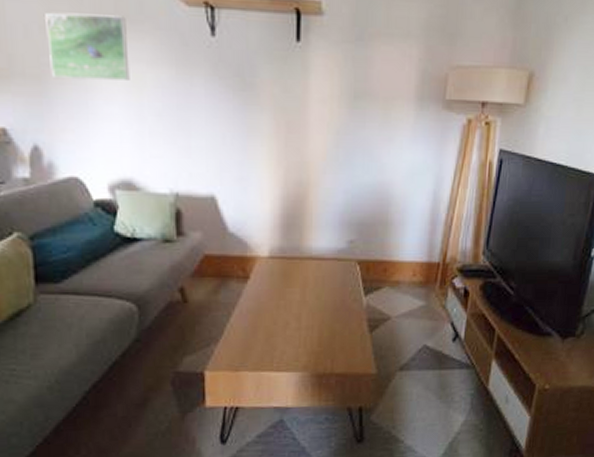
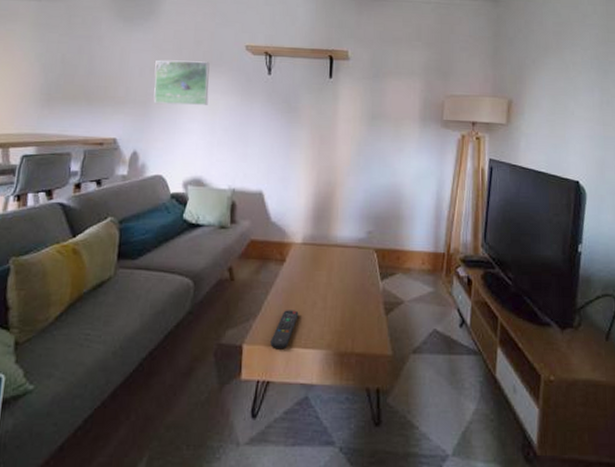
remote control: none [237,332,269,373] -> present [270,310,299,348]

